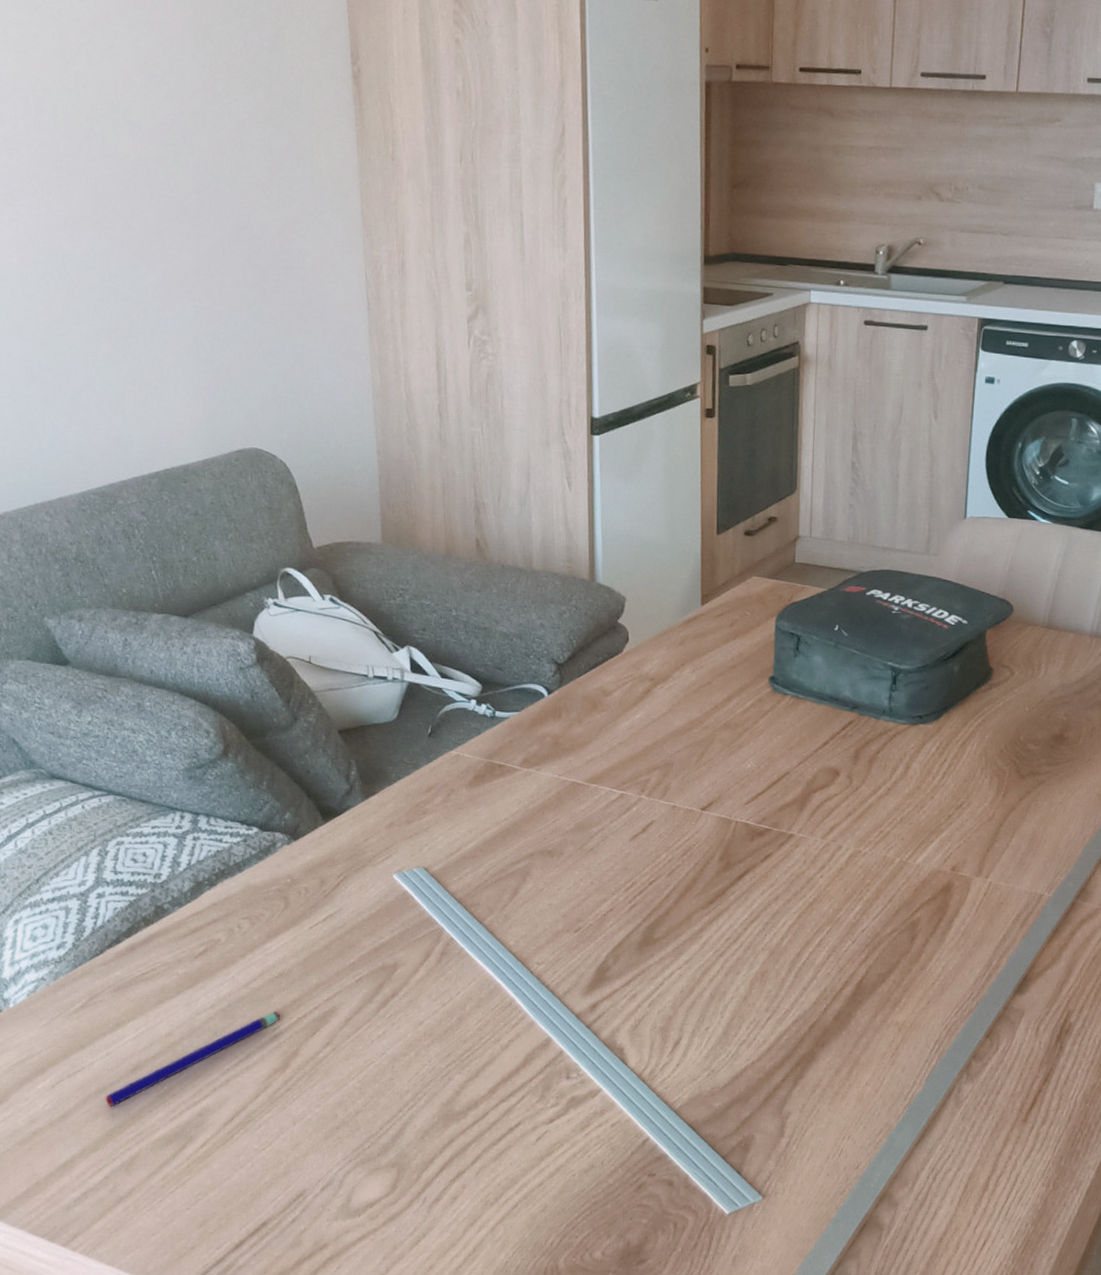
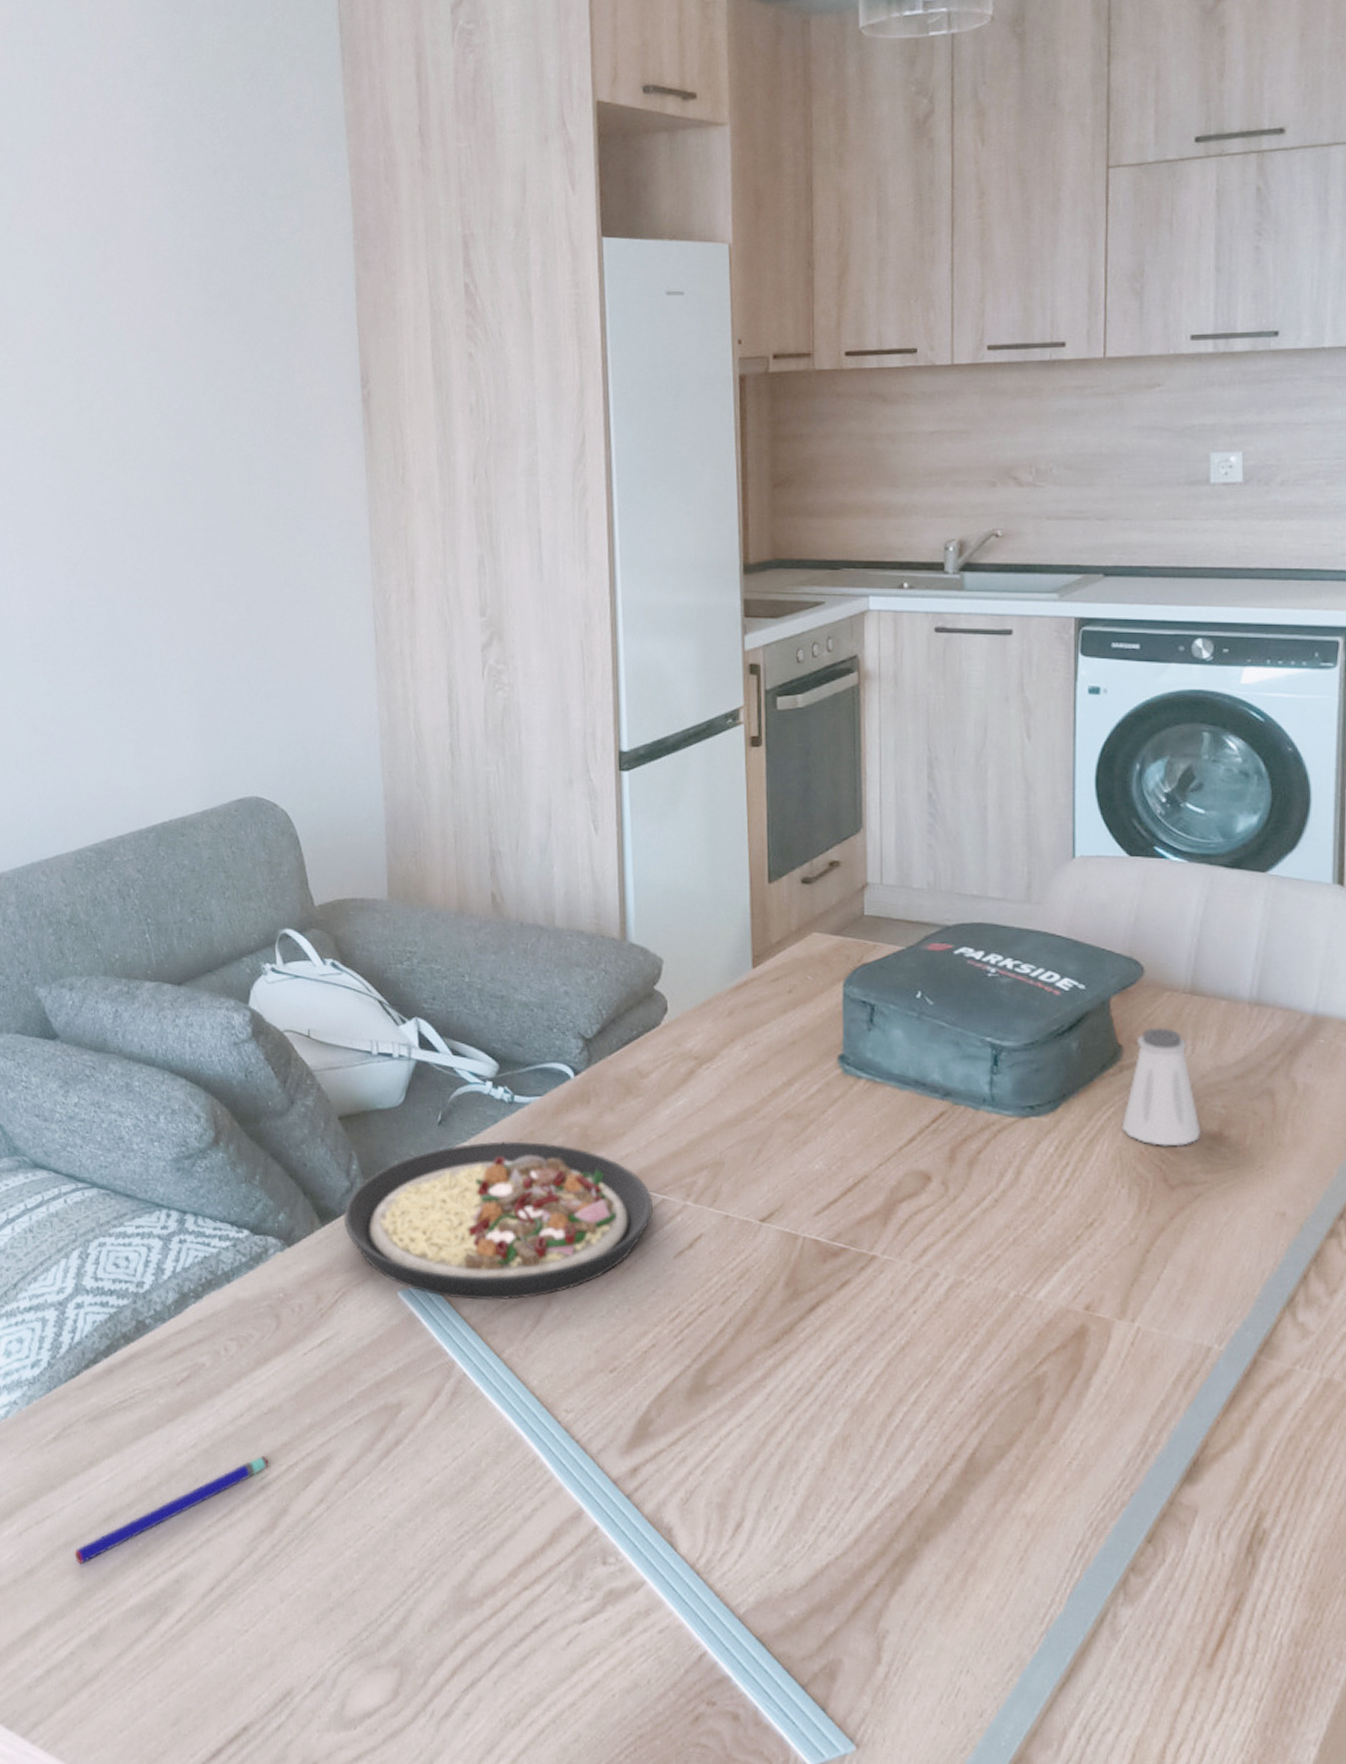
plate: none [344,749,614,880] -> present [343,1140,654,1301]
saltshaker: none [988,654,1047,746] -> present [1121,1027,1201,1147]

